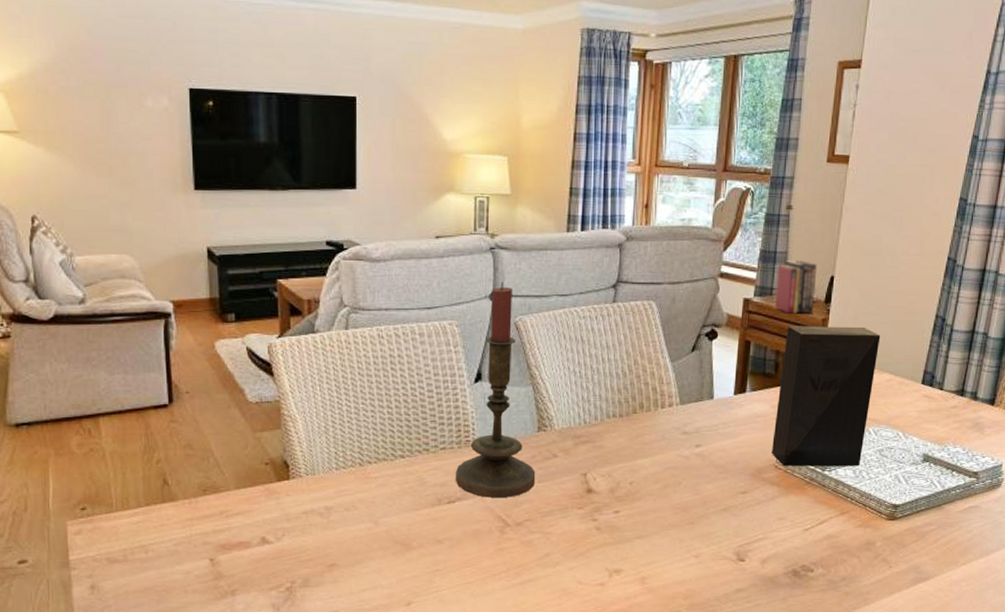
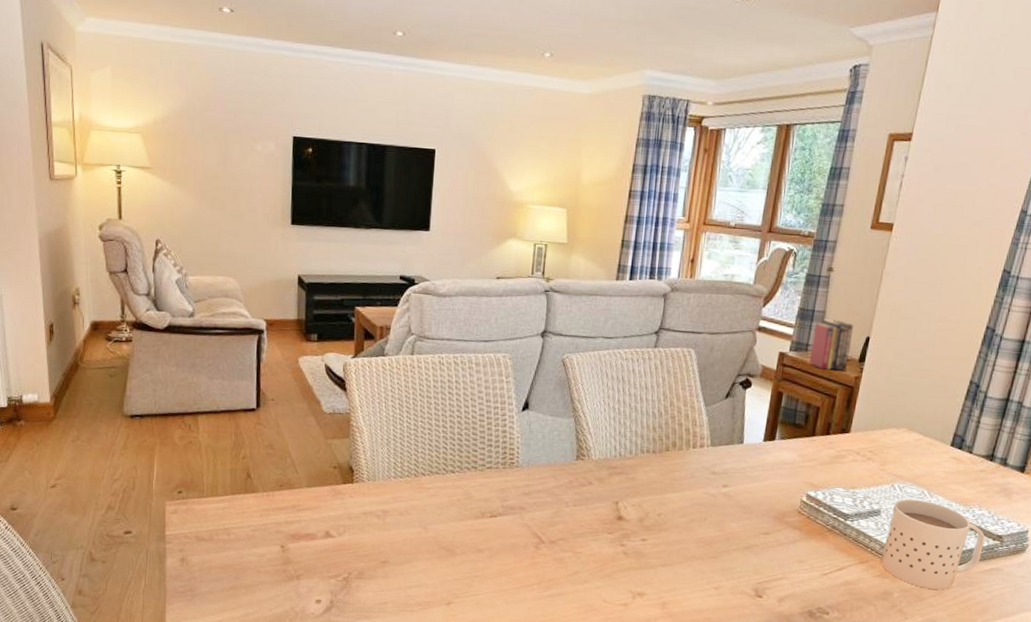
candle: present [455,282,536,498] -> none [498,322,572,517]
book: present [772,326,881,467] -> none [796,381,913,519]
mug: none [862,442,962,534] -> present [881,498,986,590]

